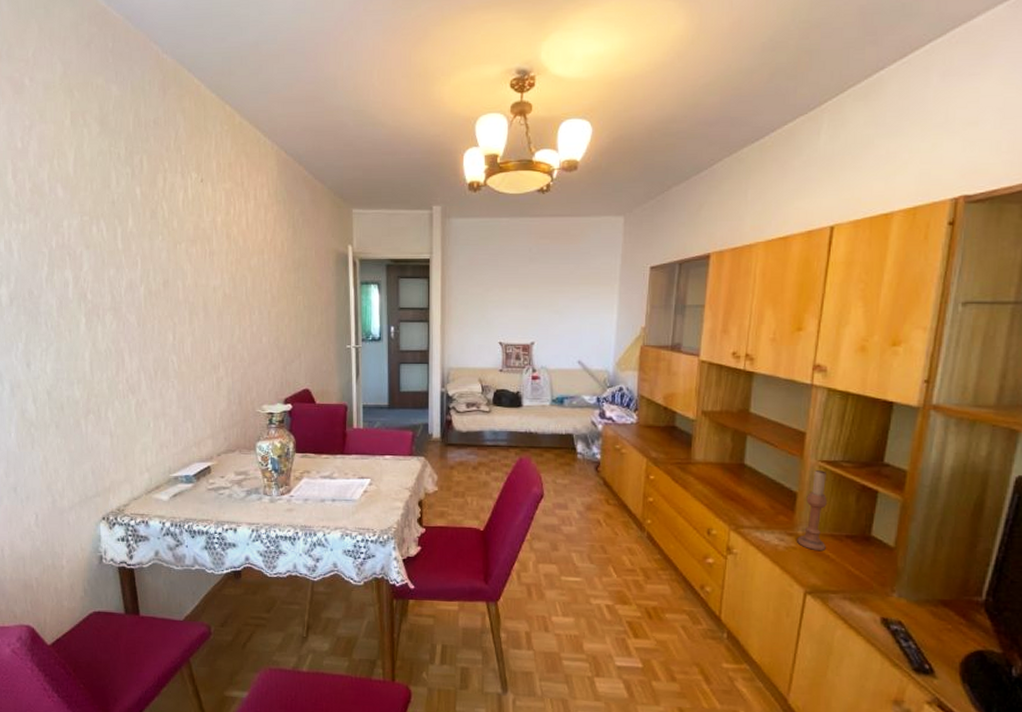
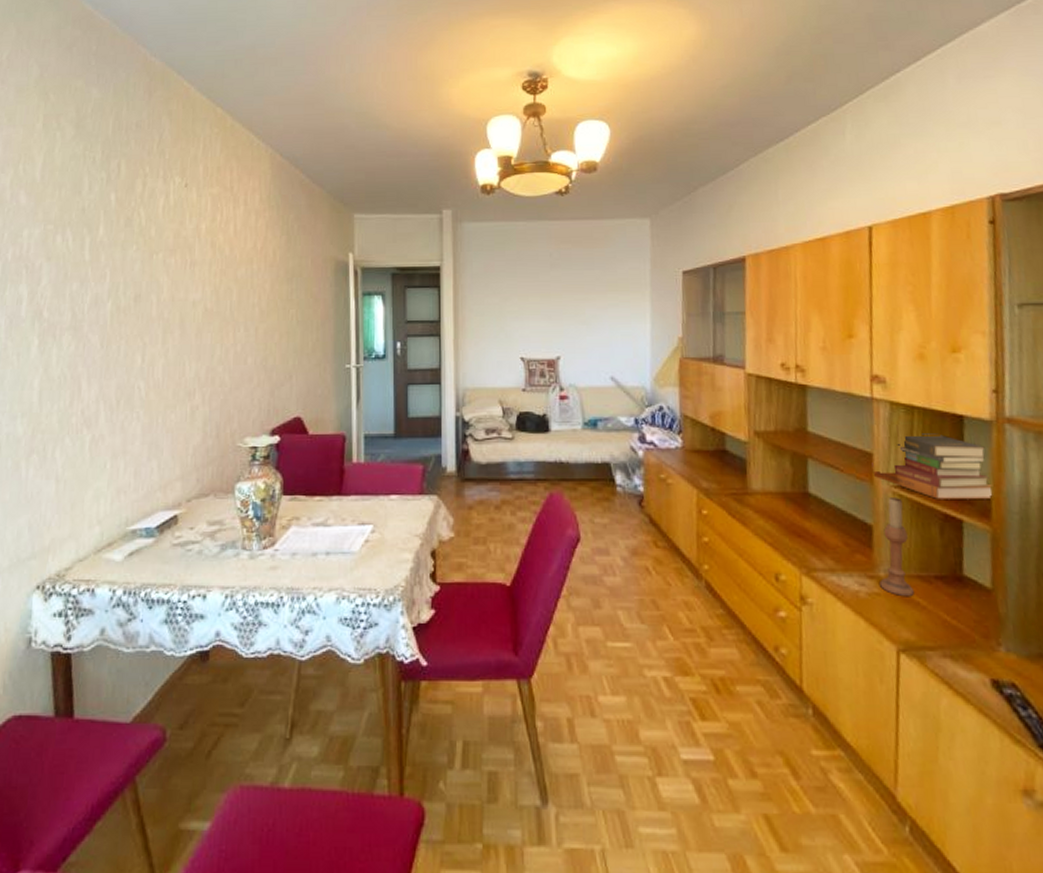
books: none [803,417,911,474] -> present [871,433,993,499]

